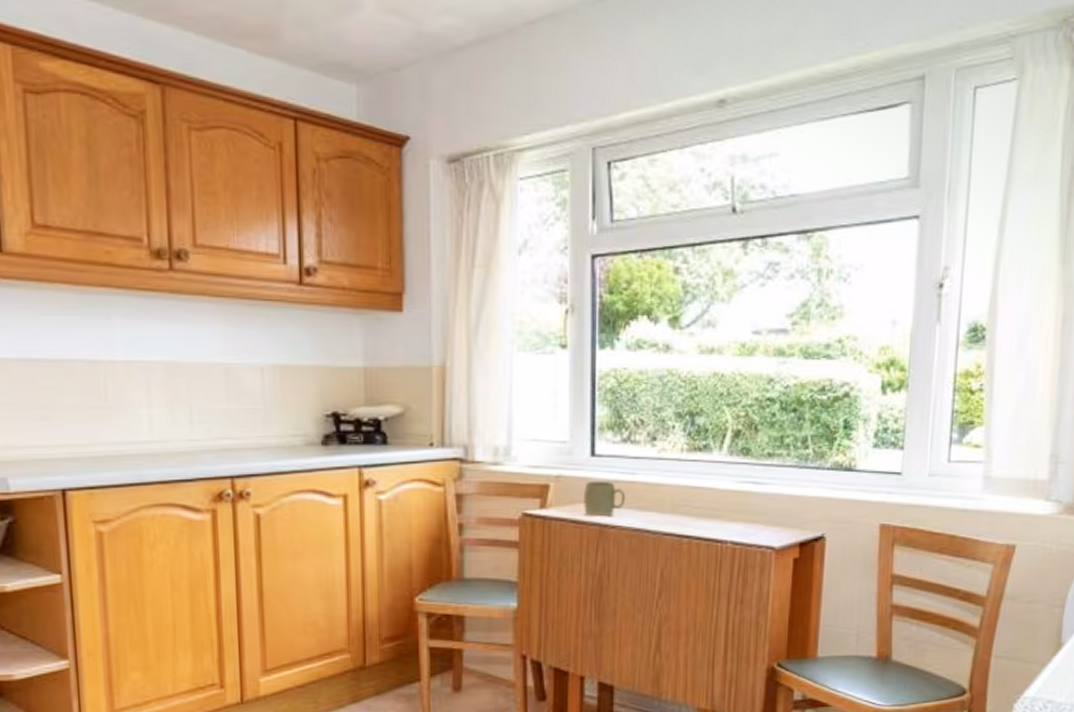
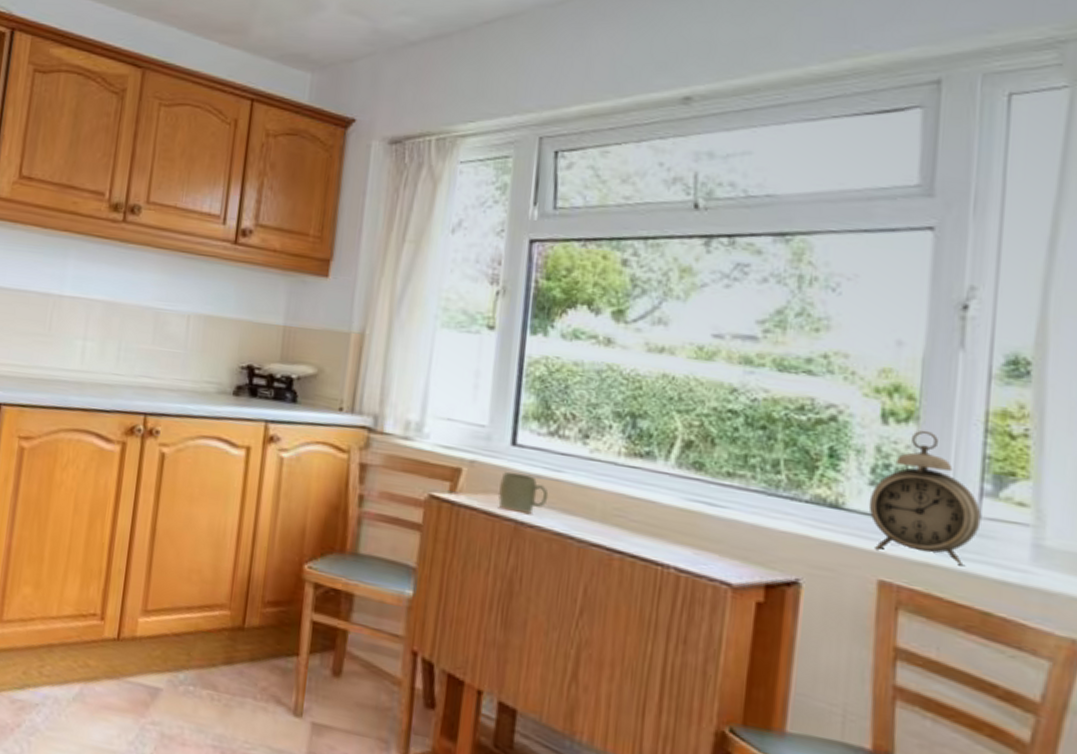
alarm clock: none [873,395,951,502] -> present [868,430,982,566]

